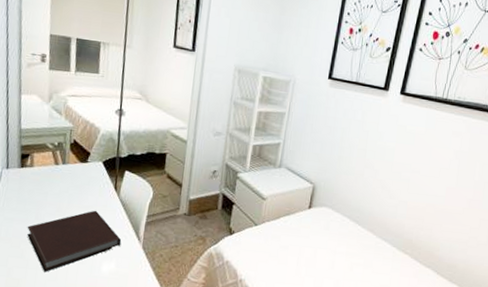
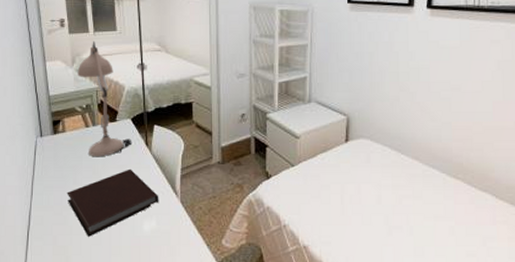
desk lamp: none [53,81,100,195] -> present [77,41,131,156]

